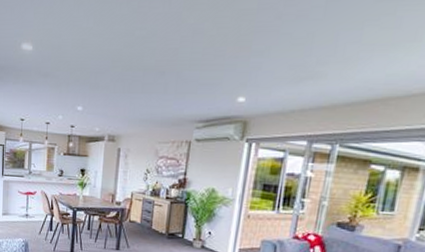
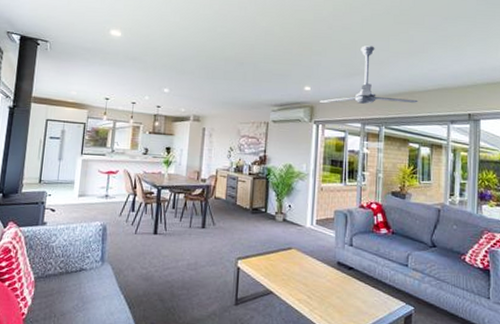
ceiling fan: none [256,38,394,118] -> present [320,45,418,104]

